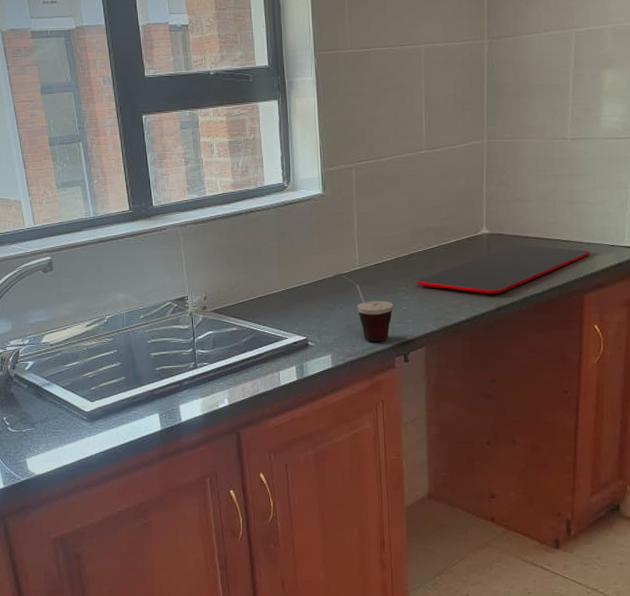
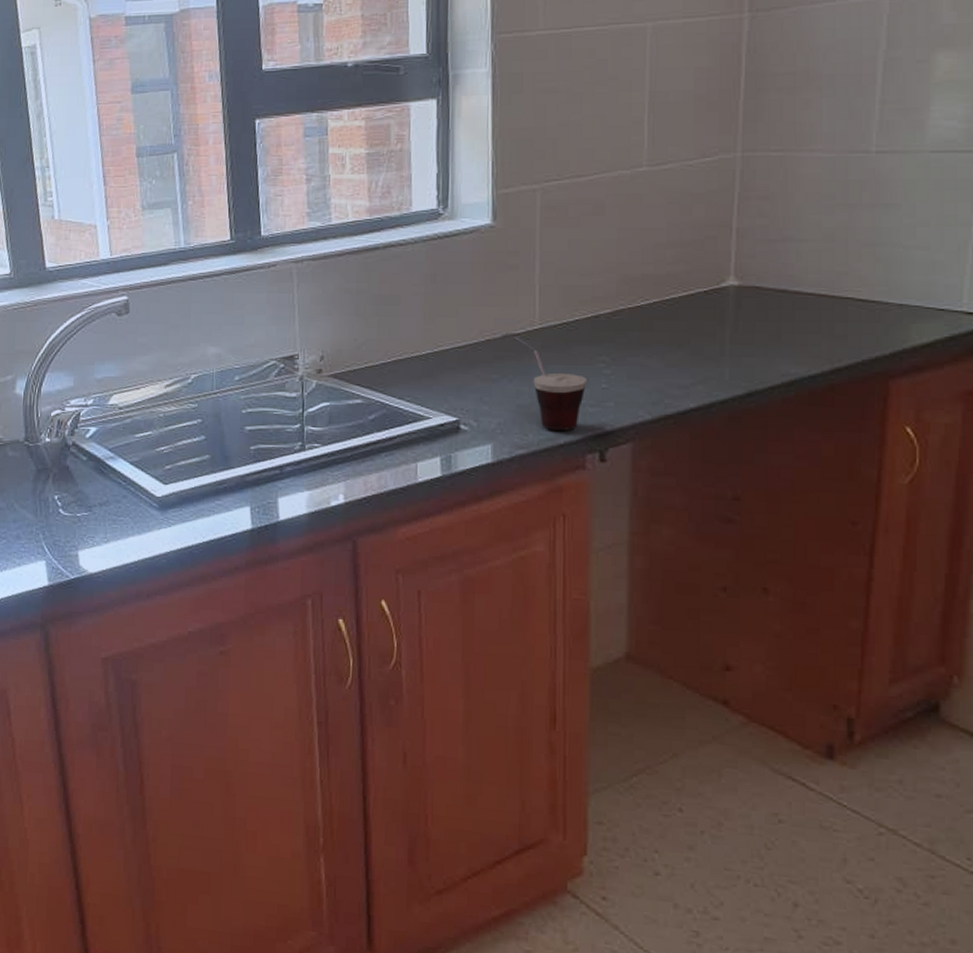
cutting board: present [417,245,590,295] -> none [624,304,903,374]

